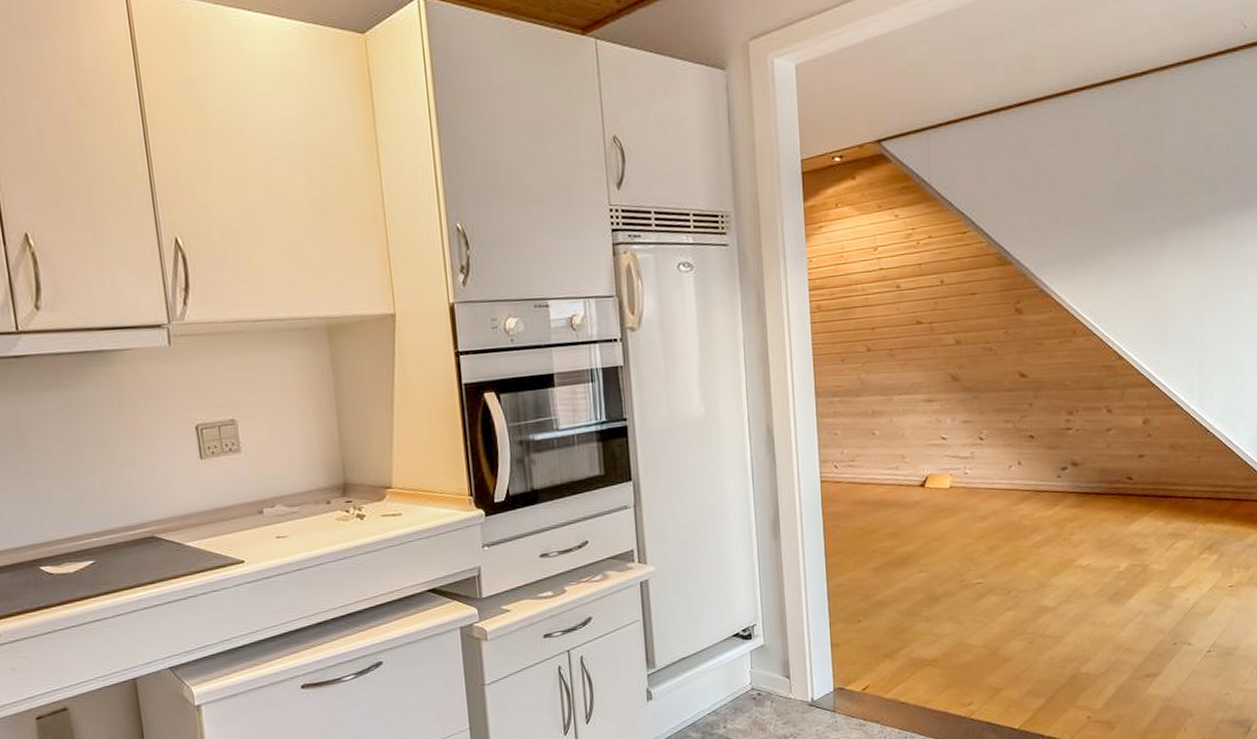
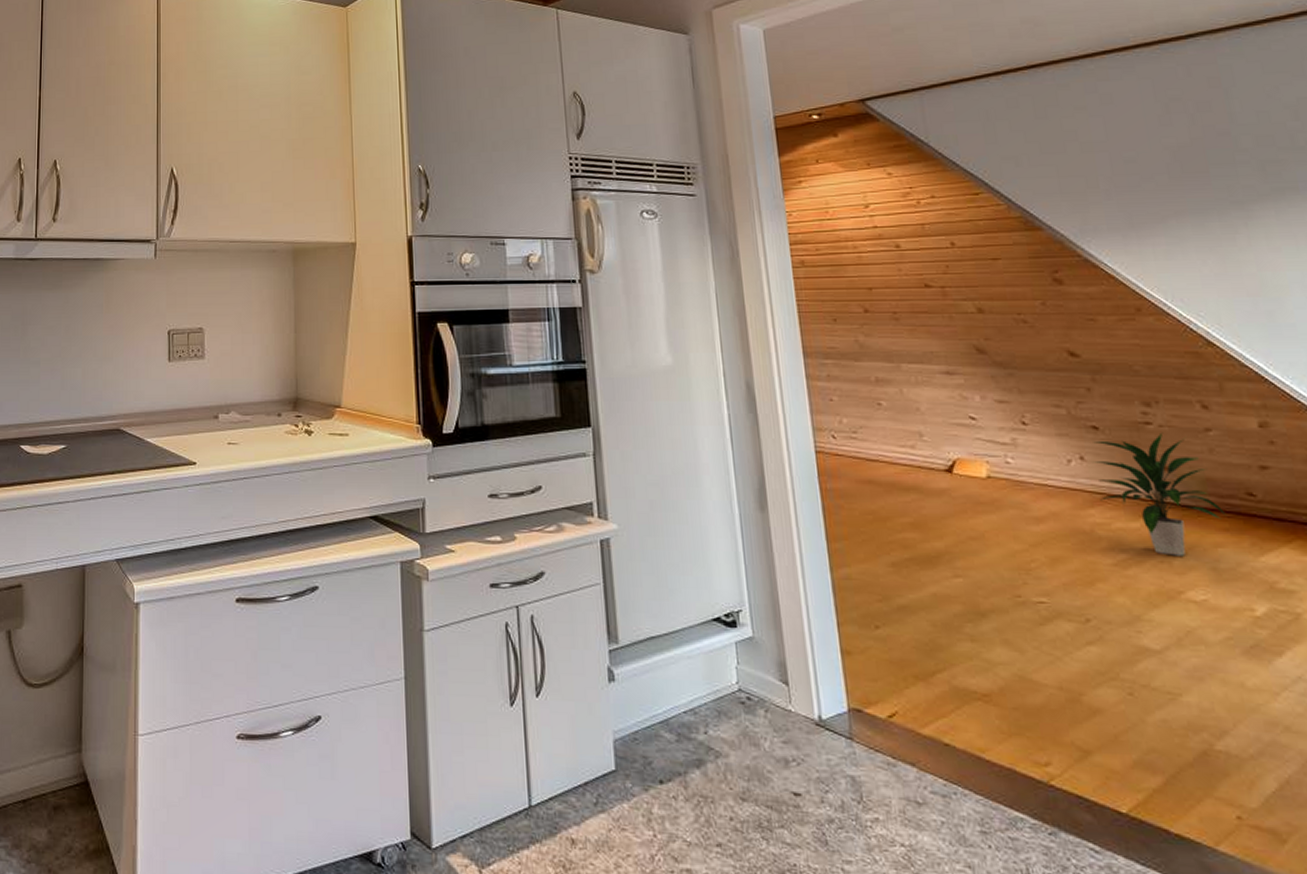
indoor plant: none [1027,435,1112,534] -> present [1092,432,1227,556]

